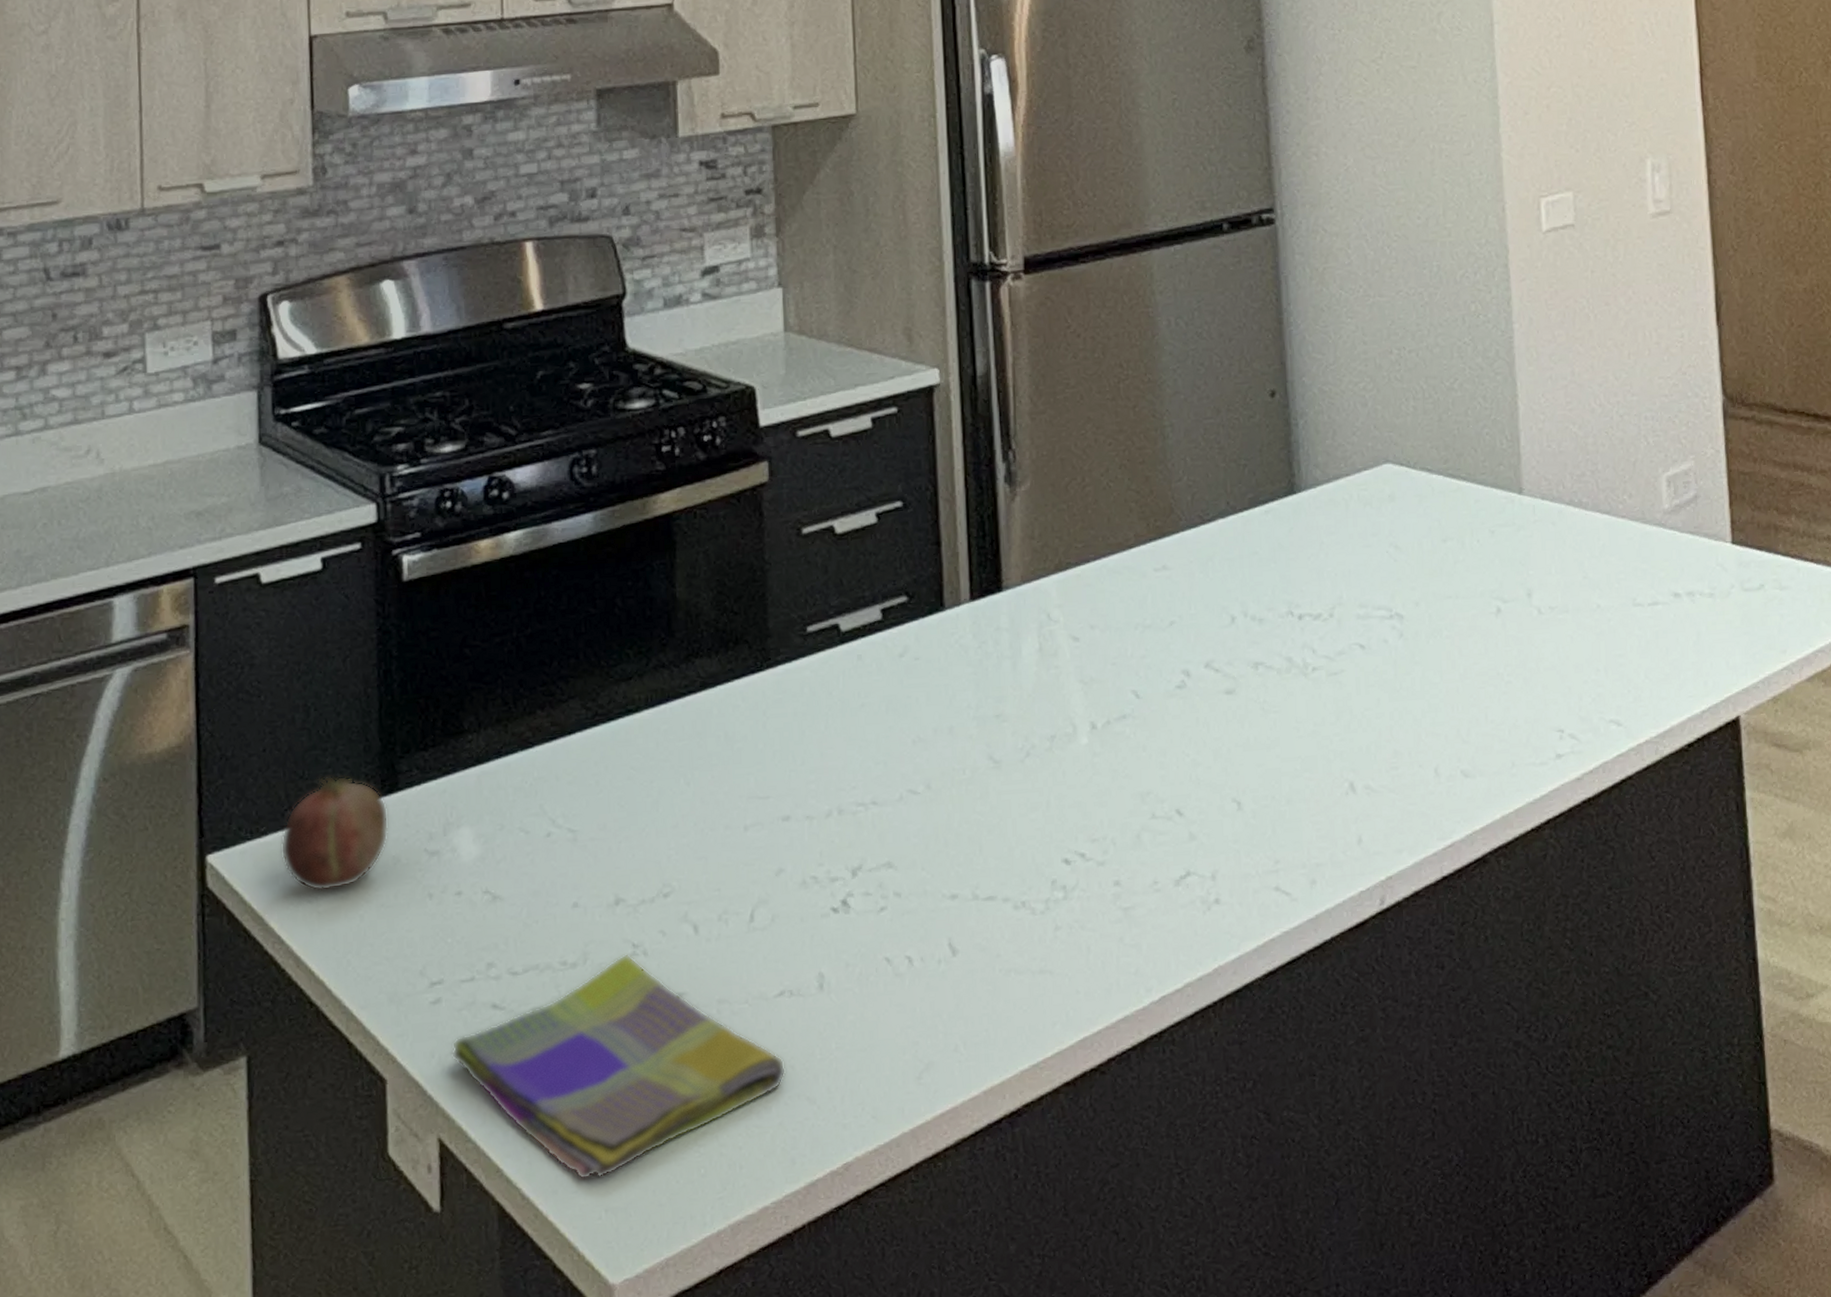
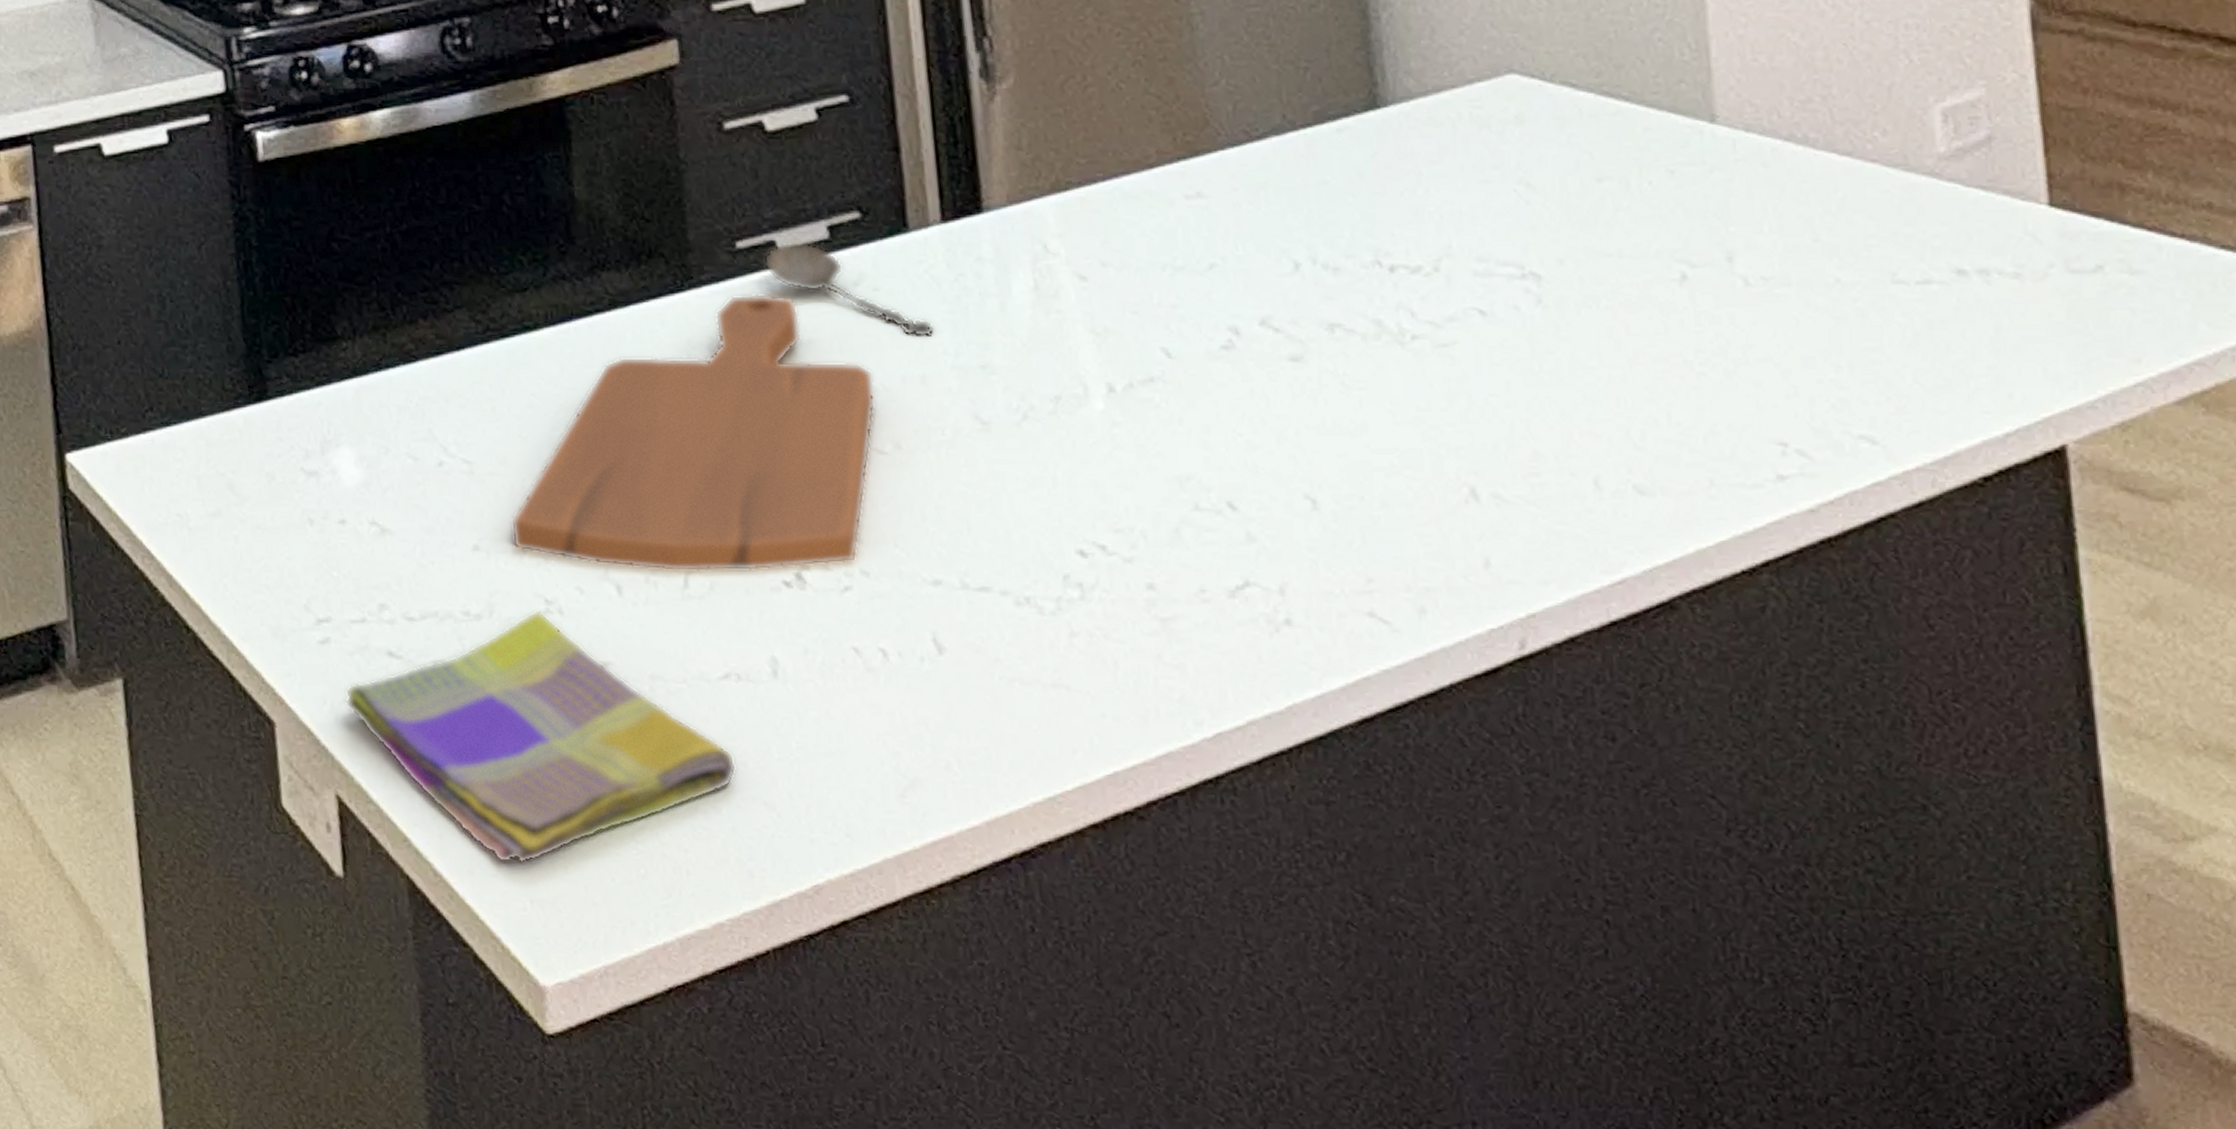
fruit: present [280,775,389,892] -> none [143,376,260,505]
cutting board: none [606,667,913,910] -> present [510,293,876,572]
spoon: none [829,623,962,697] -> present [763,242,936,338]

